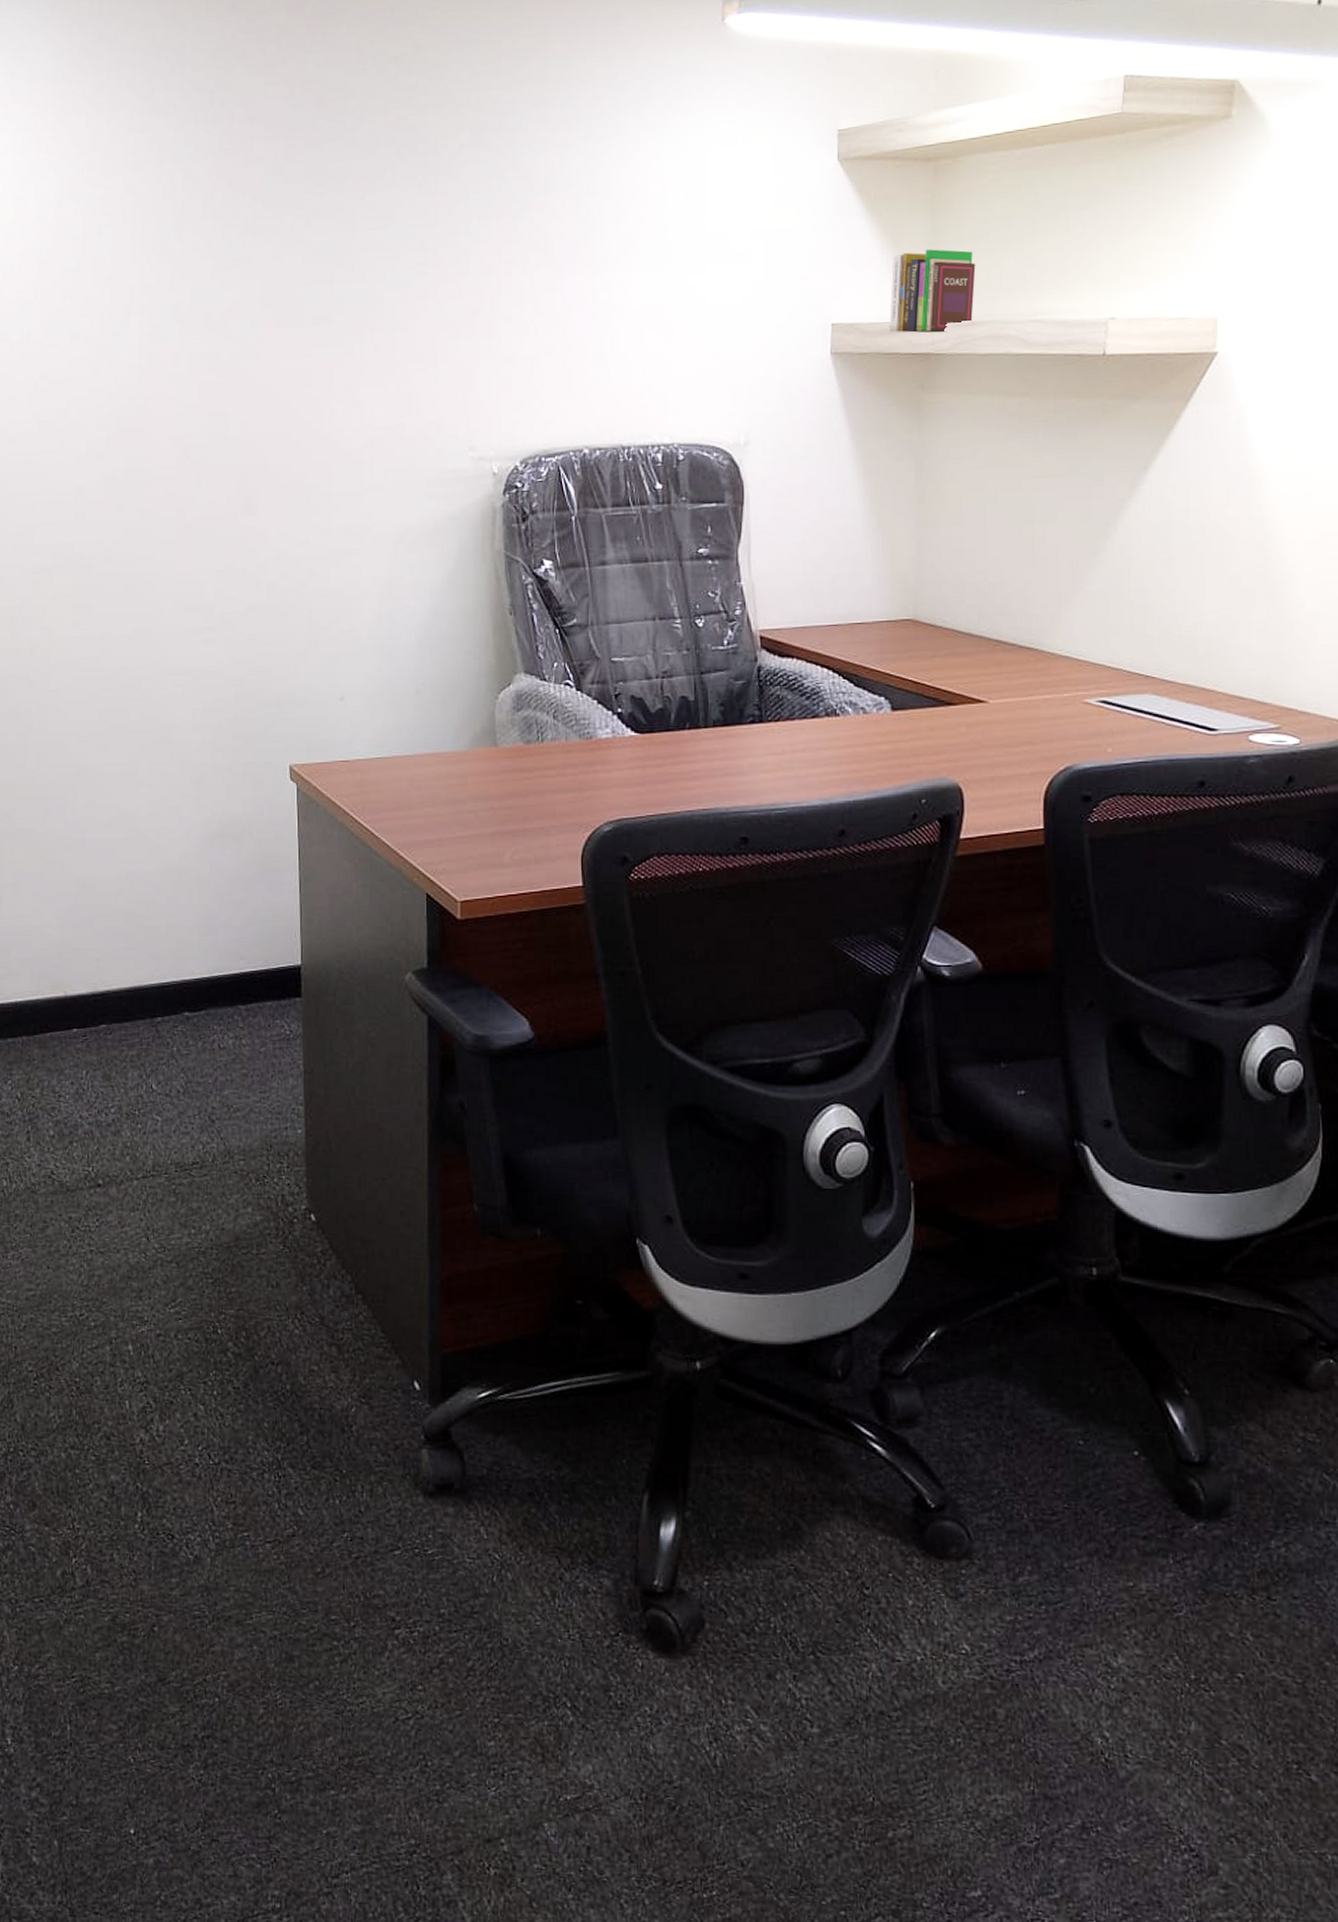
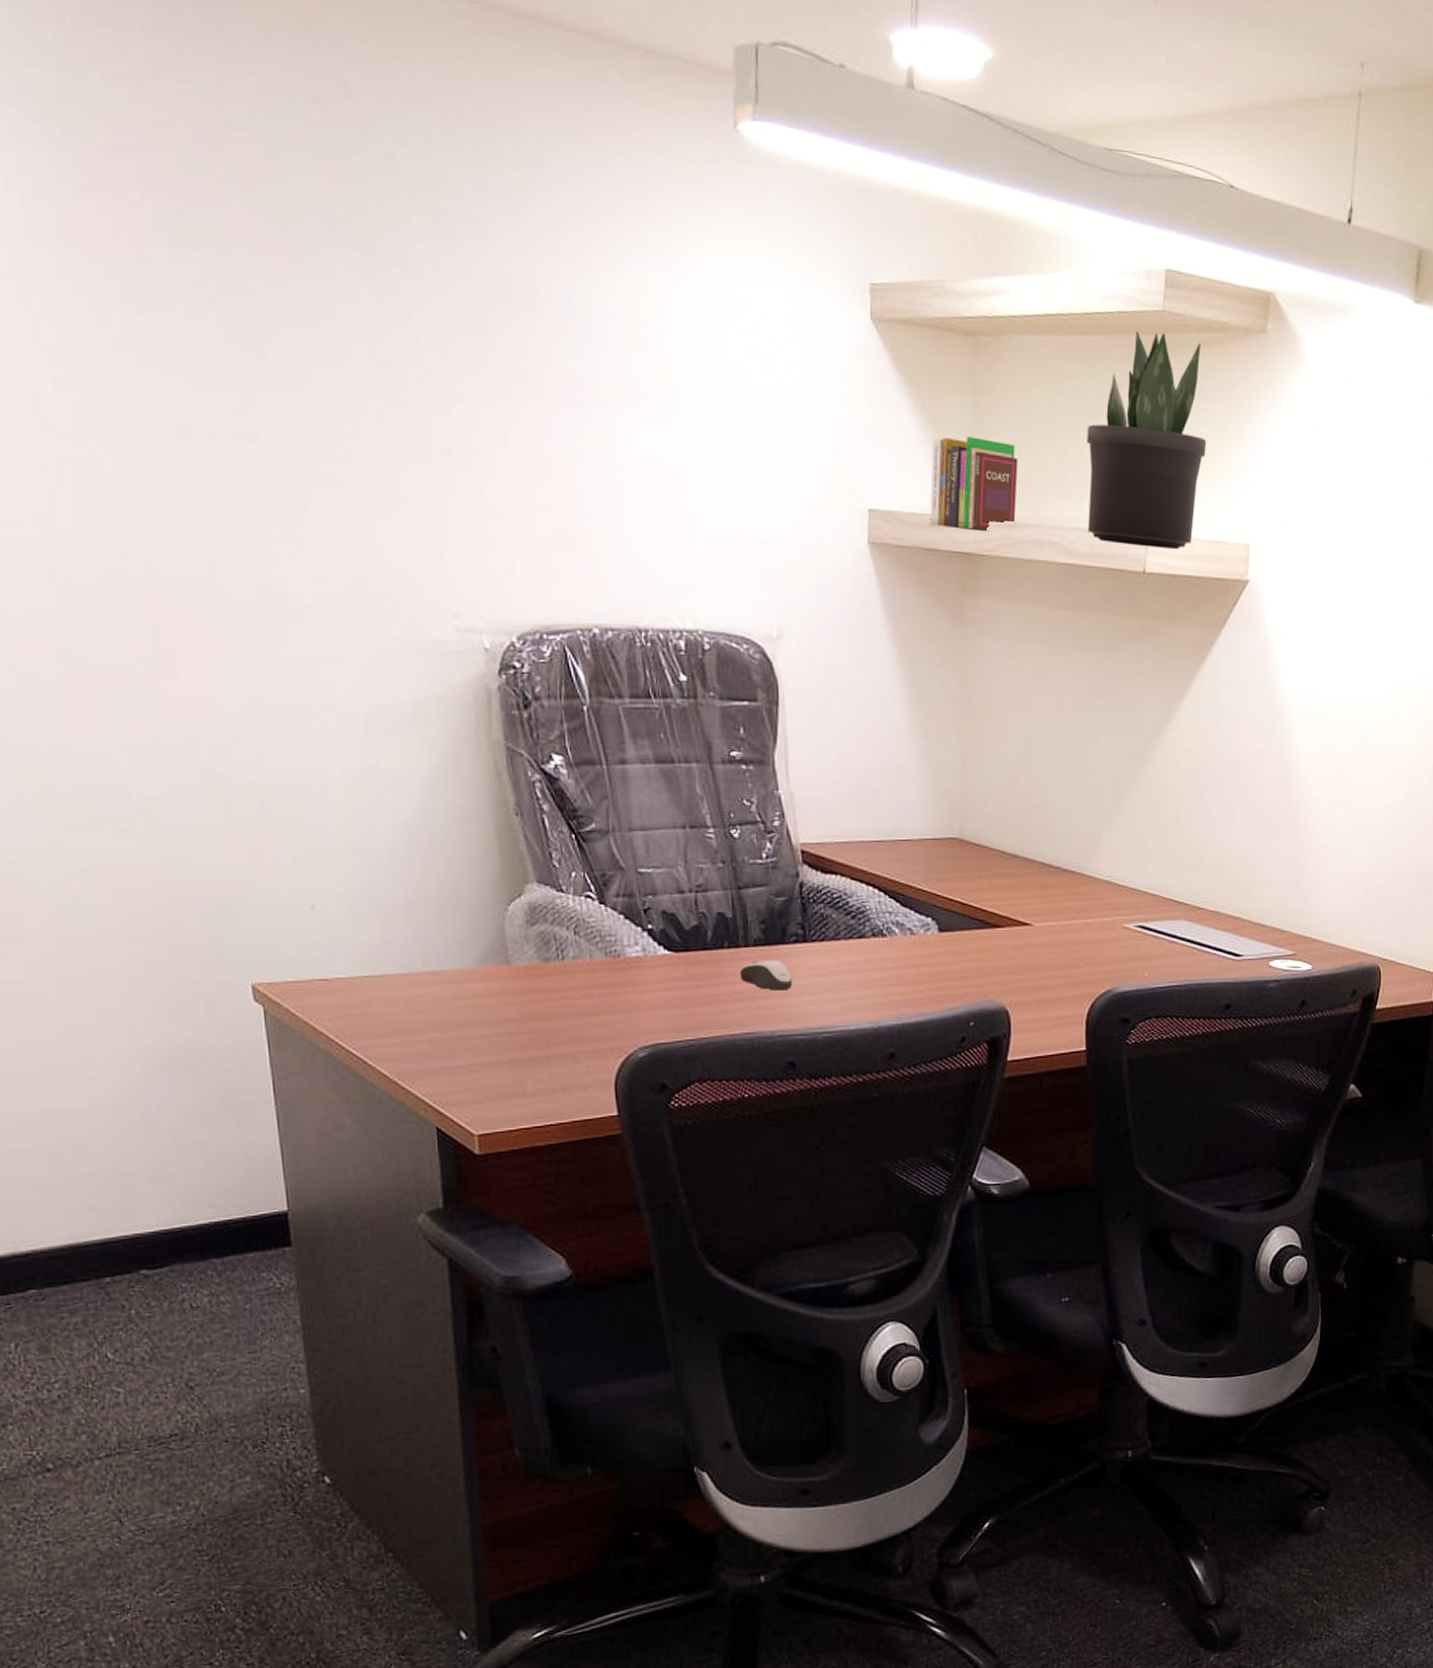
computer mouse: none [699,739,748,769] -> present [740,959,792,991]
planter: none [1044,133,1170,331] -> present [1087,331,1207,550]

